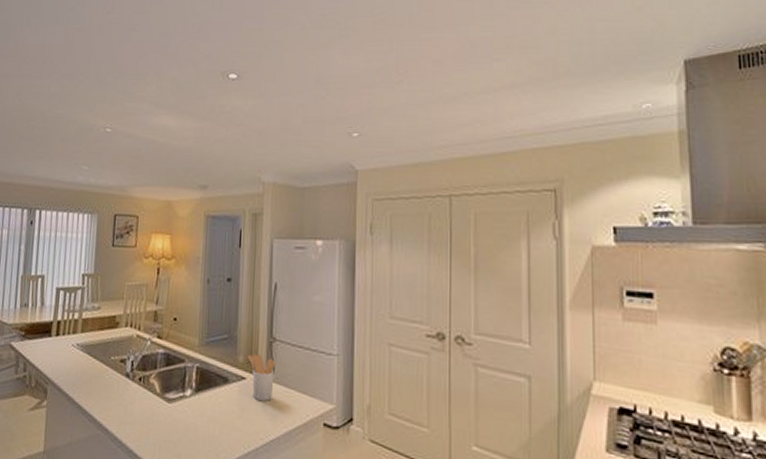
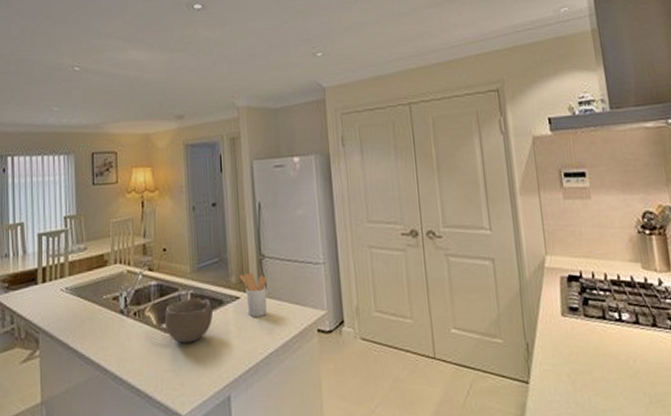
bowl: none [167,371,217,417] -> present [164,297,213,343]

